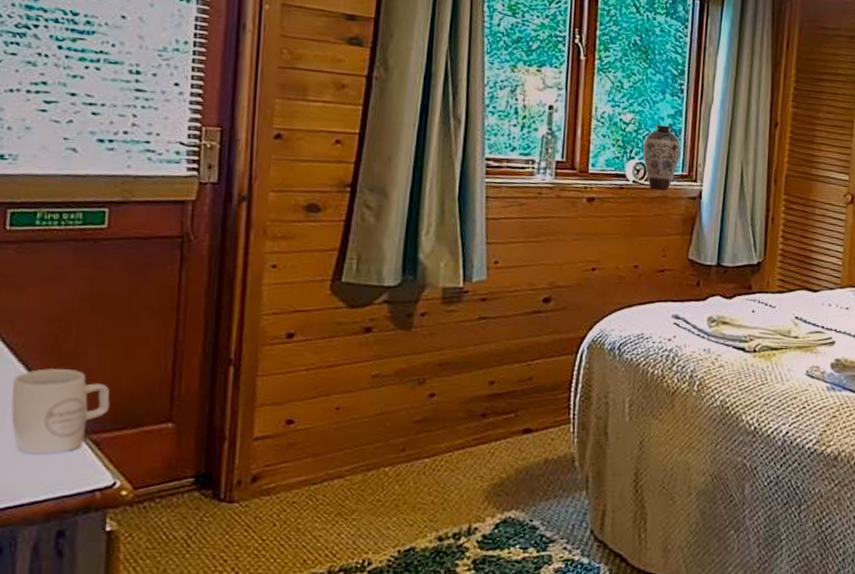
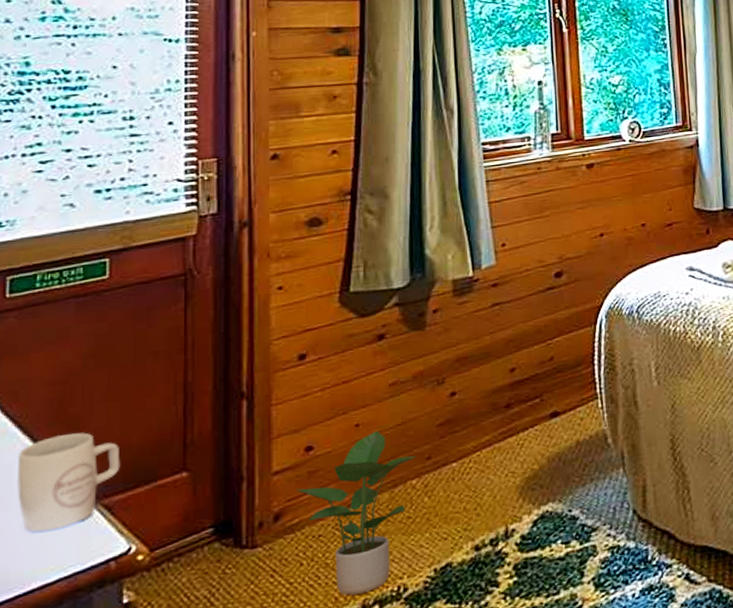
potted plant: none [274,417,392,560] -> present [295,431,417,596]
decorative vase: present [643,124,681,191] -> none [634,81,672,146]

